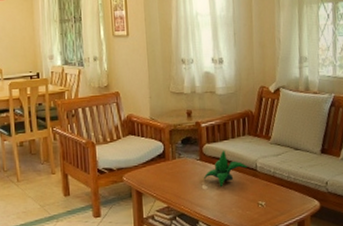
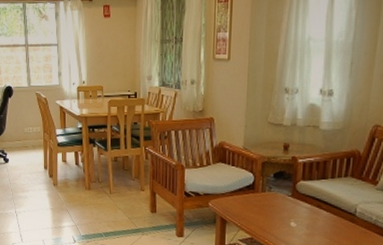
succulent plant: present [203,150,248,188] -> none [293,189,346,228]

